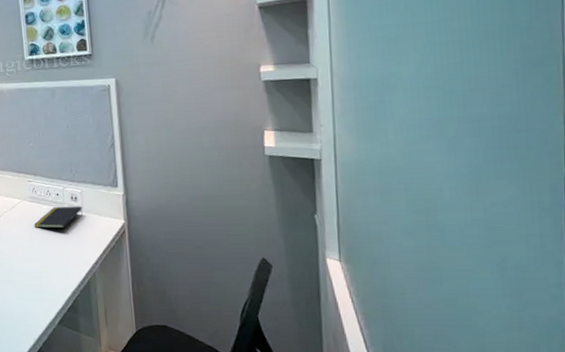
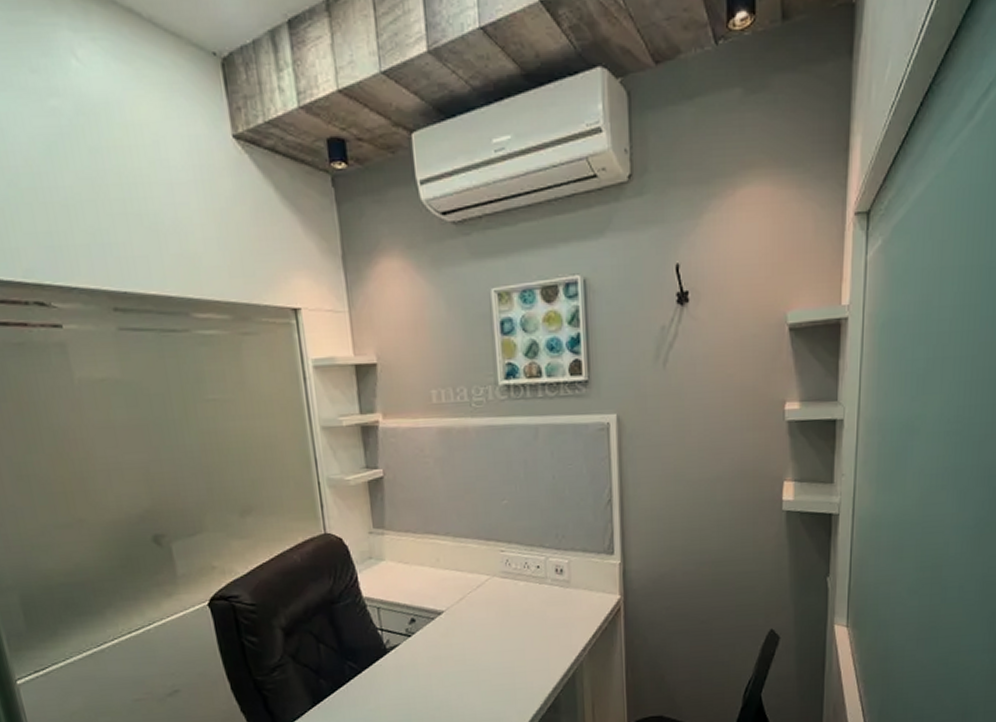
notepad: present [34,206,83,229] -> none [507,581,569,612]

